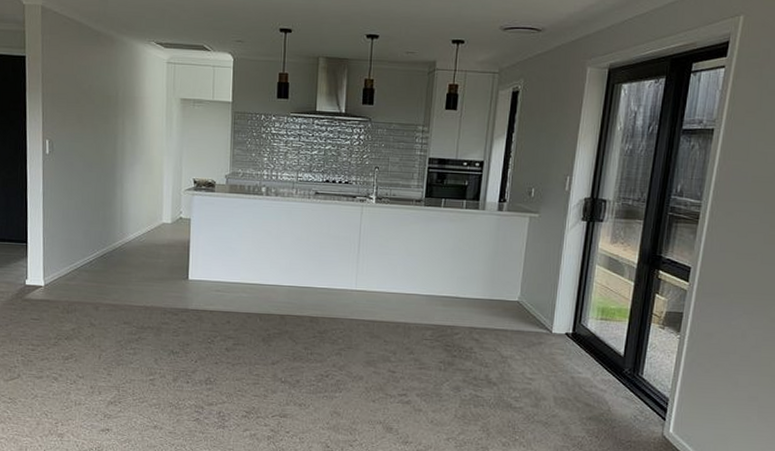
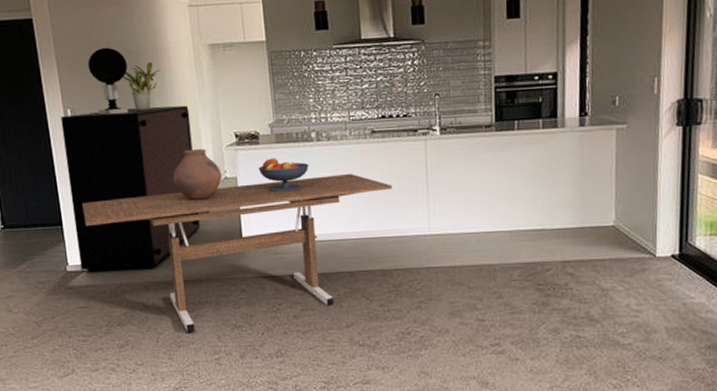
storage cabinet: none [38,145,156,292] -> present [61,105,201,273]
dining table: none [47,224,328,353] -> present [82,173,393,332]
table lamp: none [70,89,105,150] -> present [87,47,129,115]
potted plant: none [100,107,136,150] -> present [123,61,162,112]
vase: none [133,189,177,235] -> present [172,149,222,200]
fruit bowl: none [210,205,256,237] -> present [258,157,309,192]

